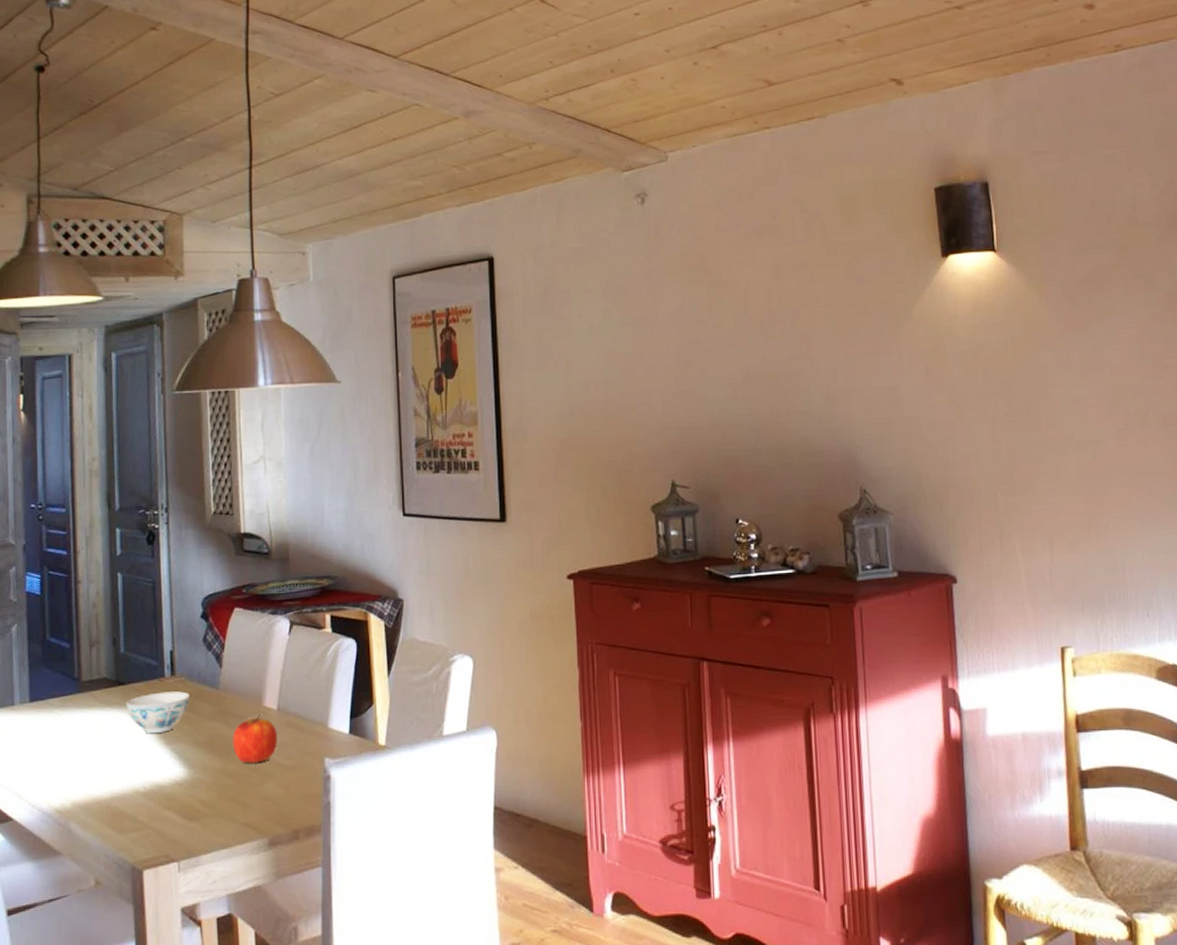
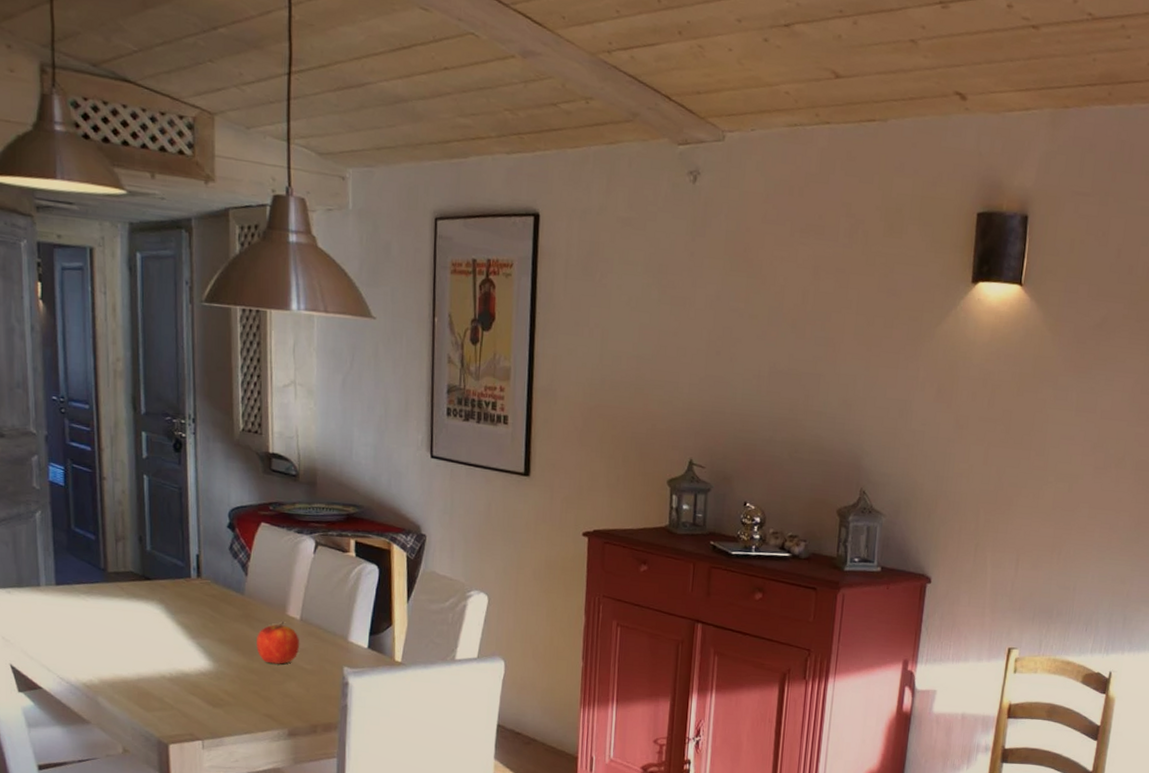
bowl: present [125,691,189,734] -> none [152,591,215,628]

